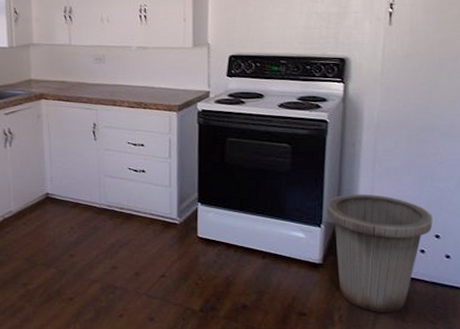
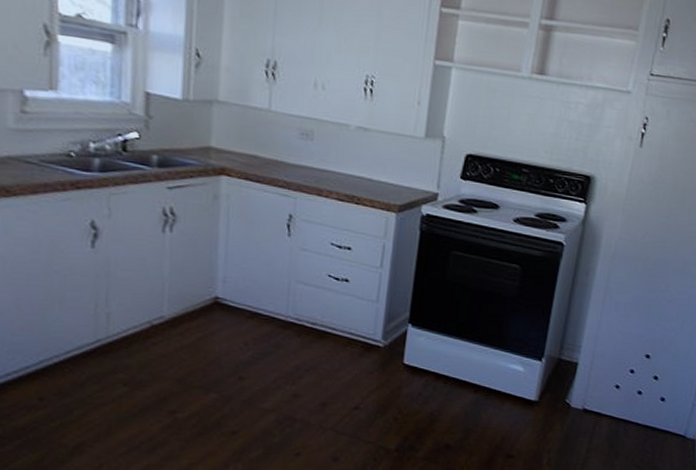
trash can: present [327,194,433,312] -> none [550,326,654,456]

